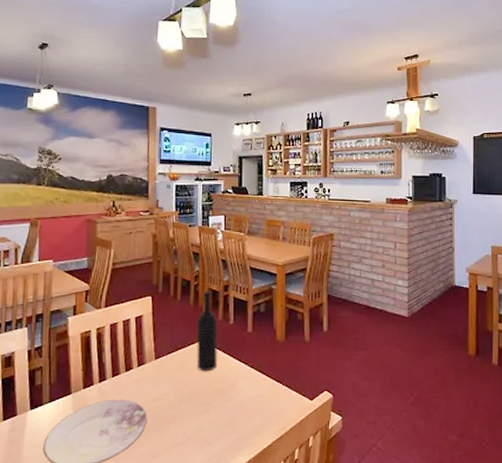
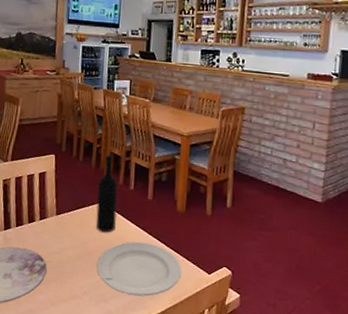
plate: none [199,376,285,434] -> present [96,241,182,297]

